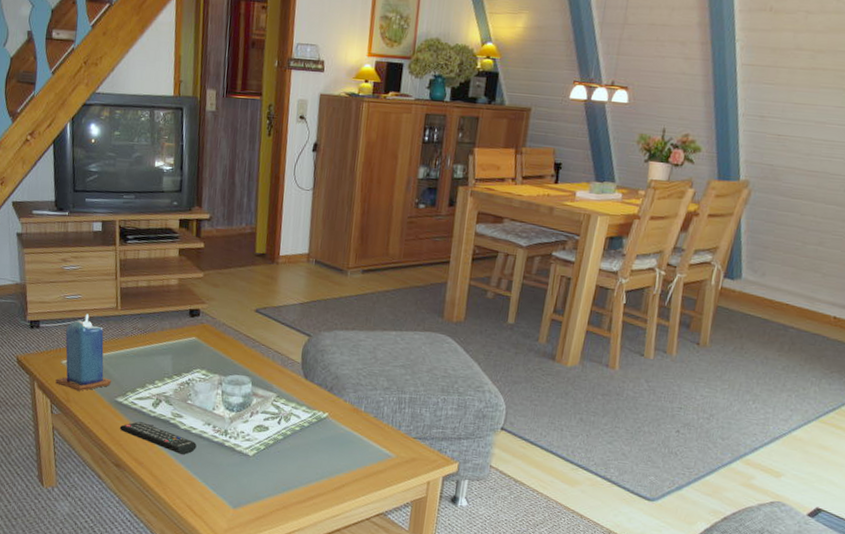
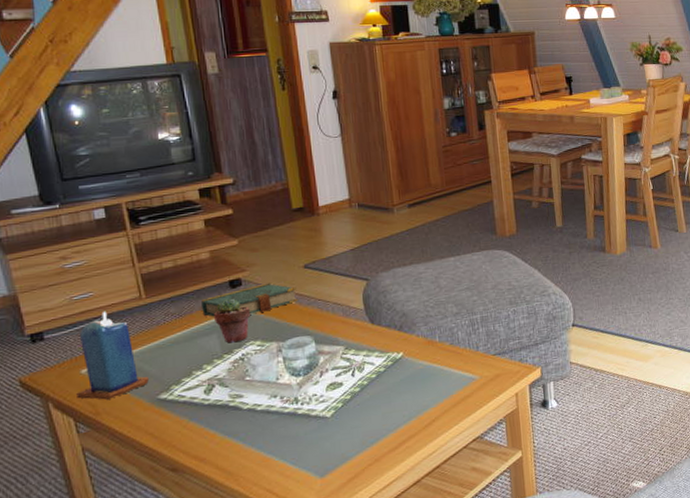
remote control: present [119,421,197,455] -> none [168,414,266,438]
book: none [163,318,246,345] -> present [201,283,299,317]
potted succulent: none [171,325,202,367] -> present [214,298,250,343]

